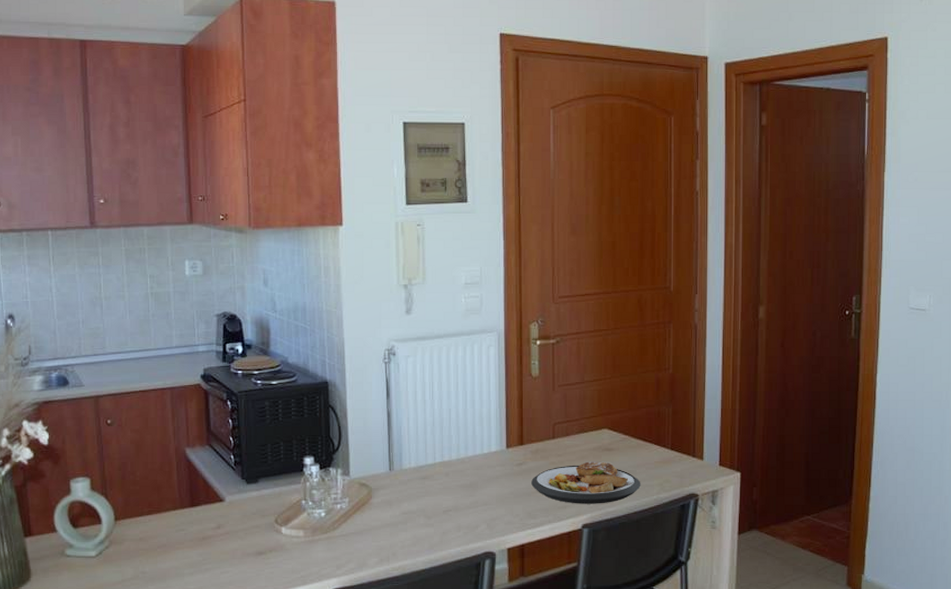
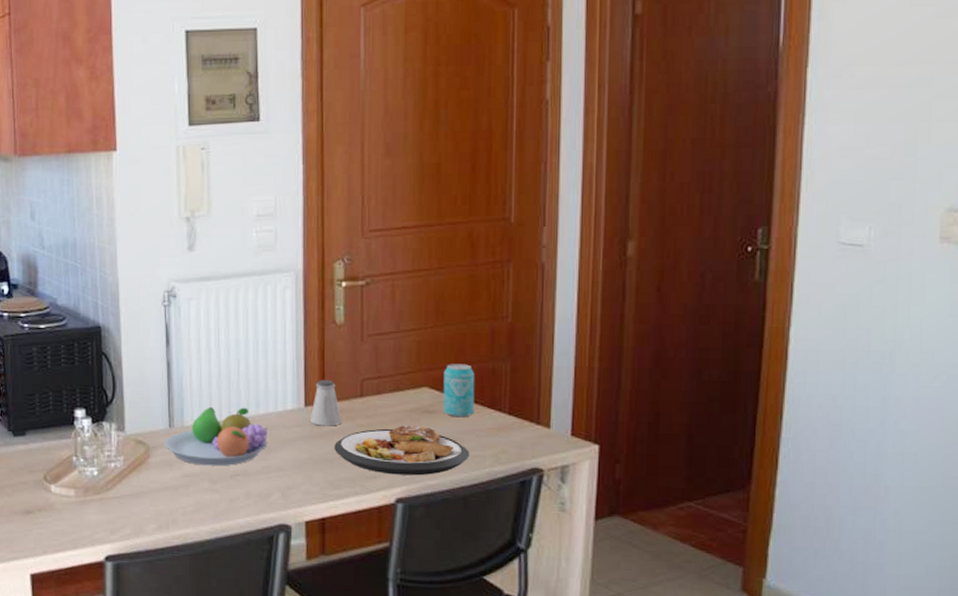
fruit bowl: none [385,450,475,503] -> present [164,406,268,466]
saltshaker: none [511,425,537,465] -> present [311,380,341,426]
beverage can: none [619,409,645,454] -> present [443,364,475,418]

